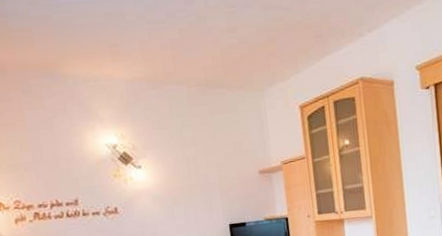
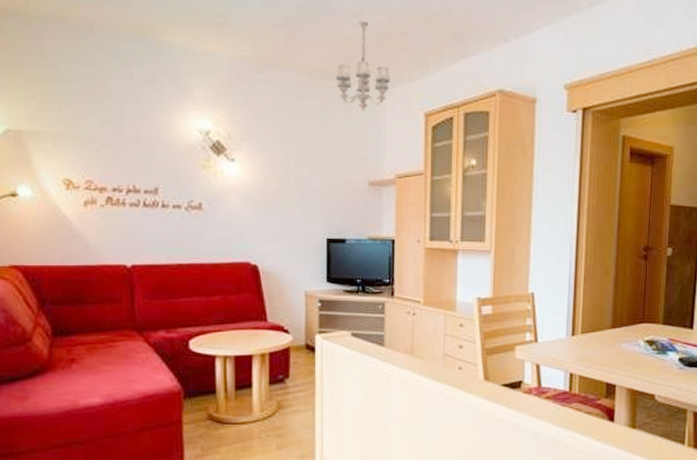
chandelier: none [219,34,266,112] -> present [335,21,390,113]

